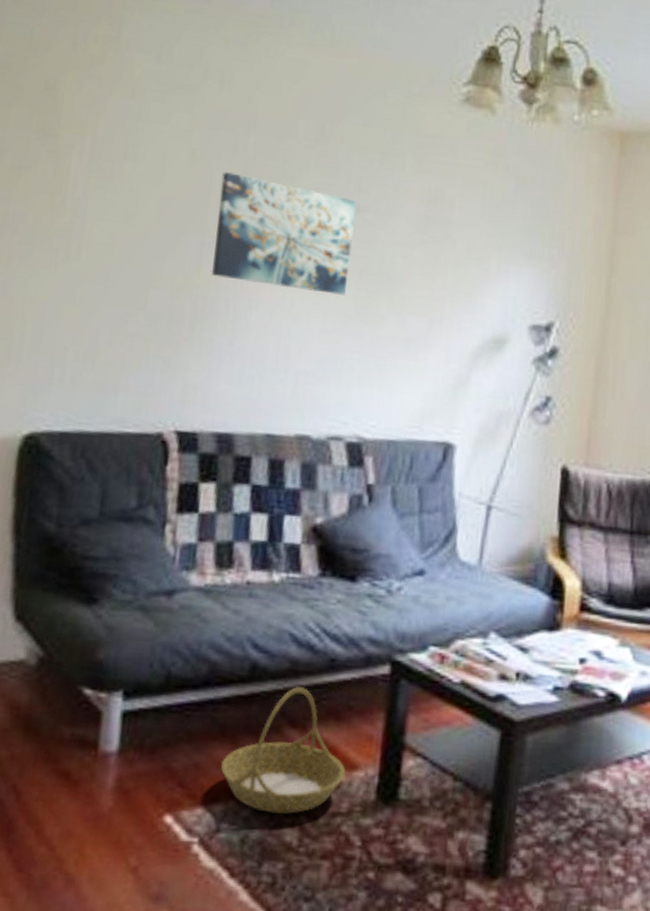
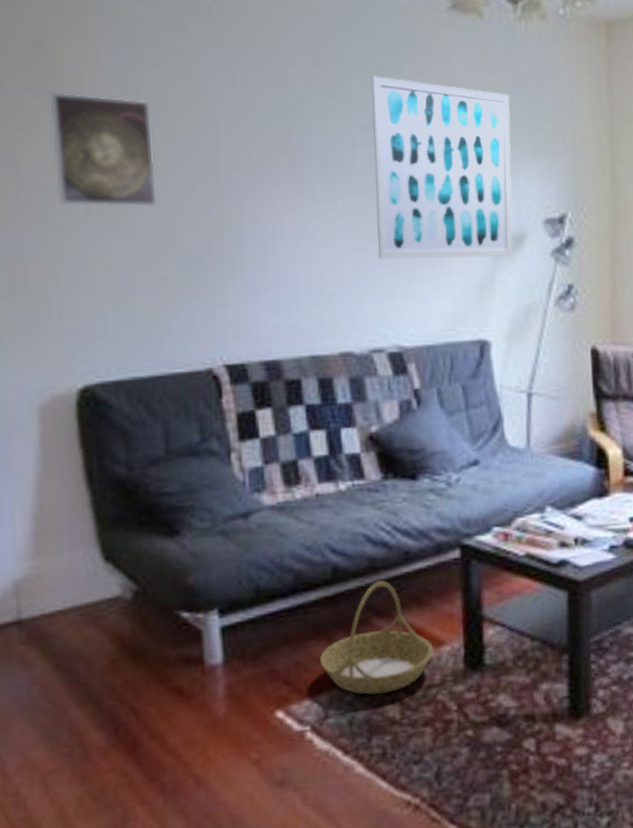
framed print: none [40,135,148,261] -> present [50,91,158,208]
wall art: present [211,172,356,295] -> none [226,108,366,215]
wall art: none [352,158,511,359] -> present [371,76,513,259]

